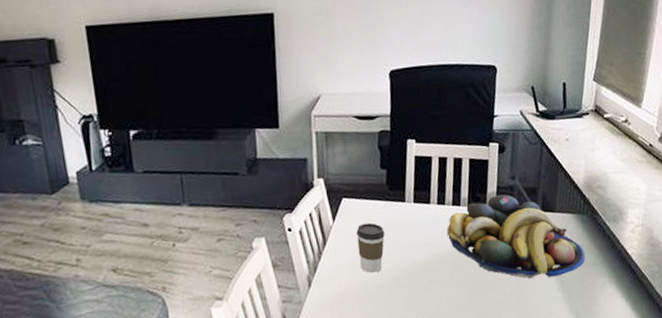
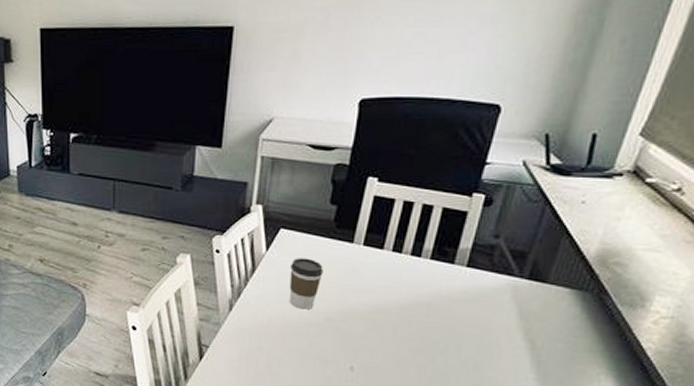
fruit bowl: present [446,194,586,279] -> none [397,253,579,355]

